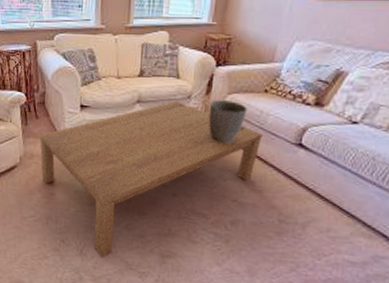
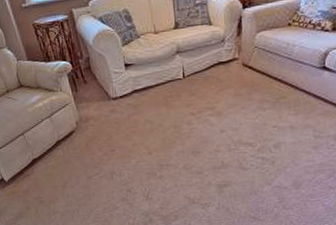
coffee table: present [39,100,263,258] -> none [91,45,291,199]
ceramic pot: present [208,100,248,144] -> none [242,38,276,78]

